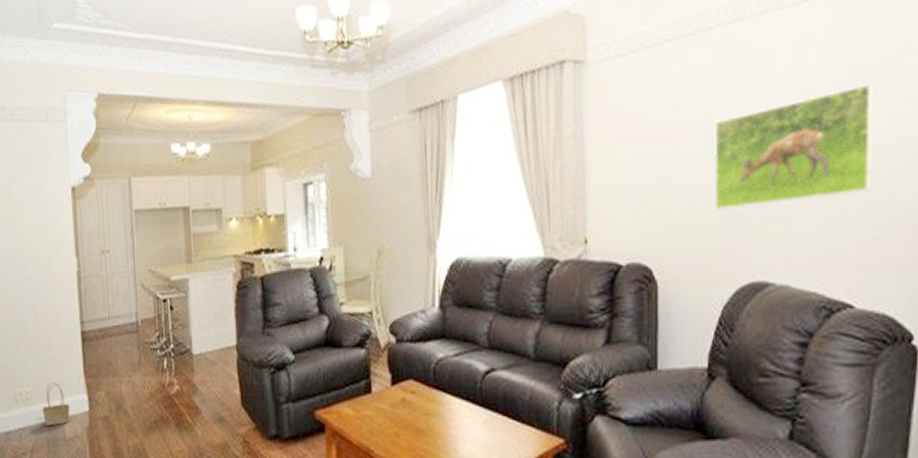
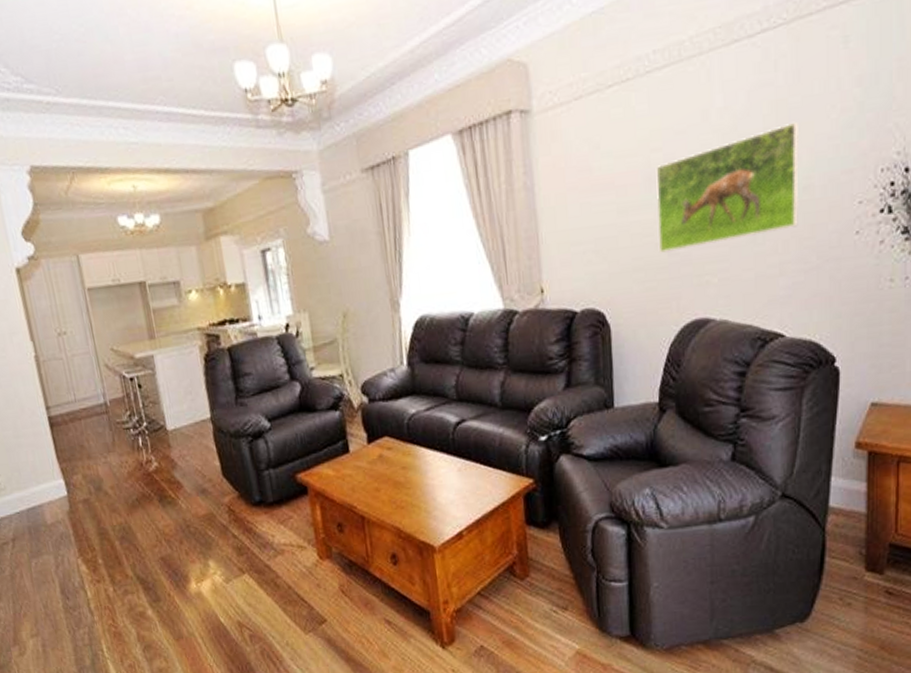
basket: present [43,381,70,426] -> none [18,469,49,514]

